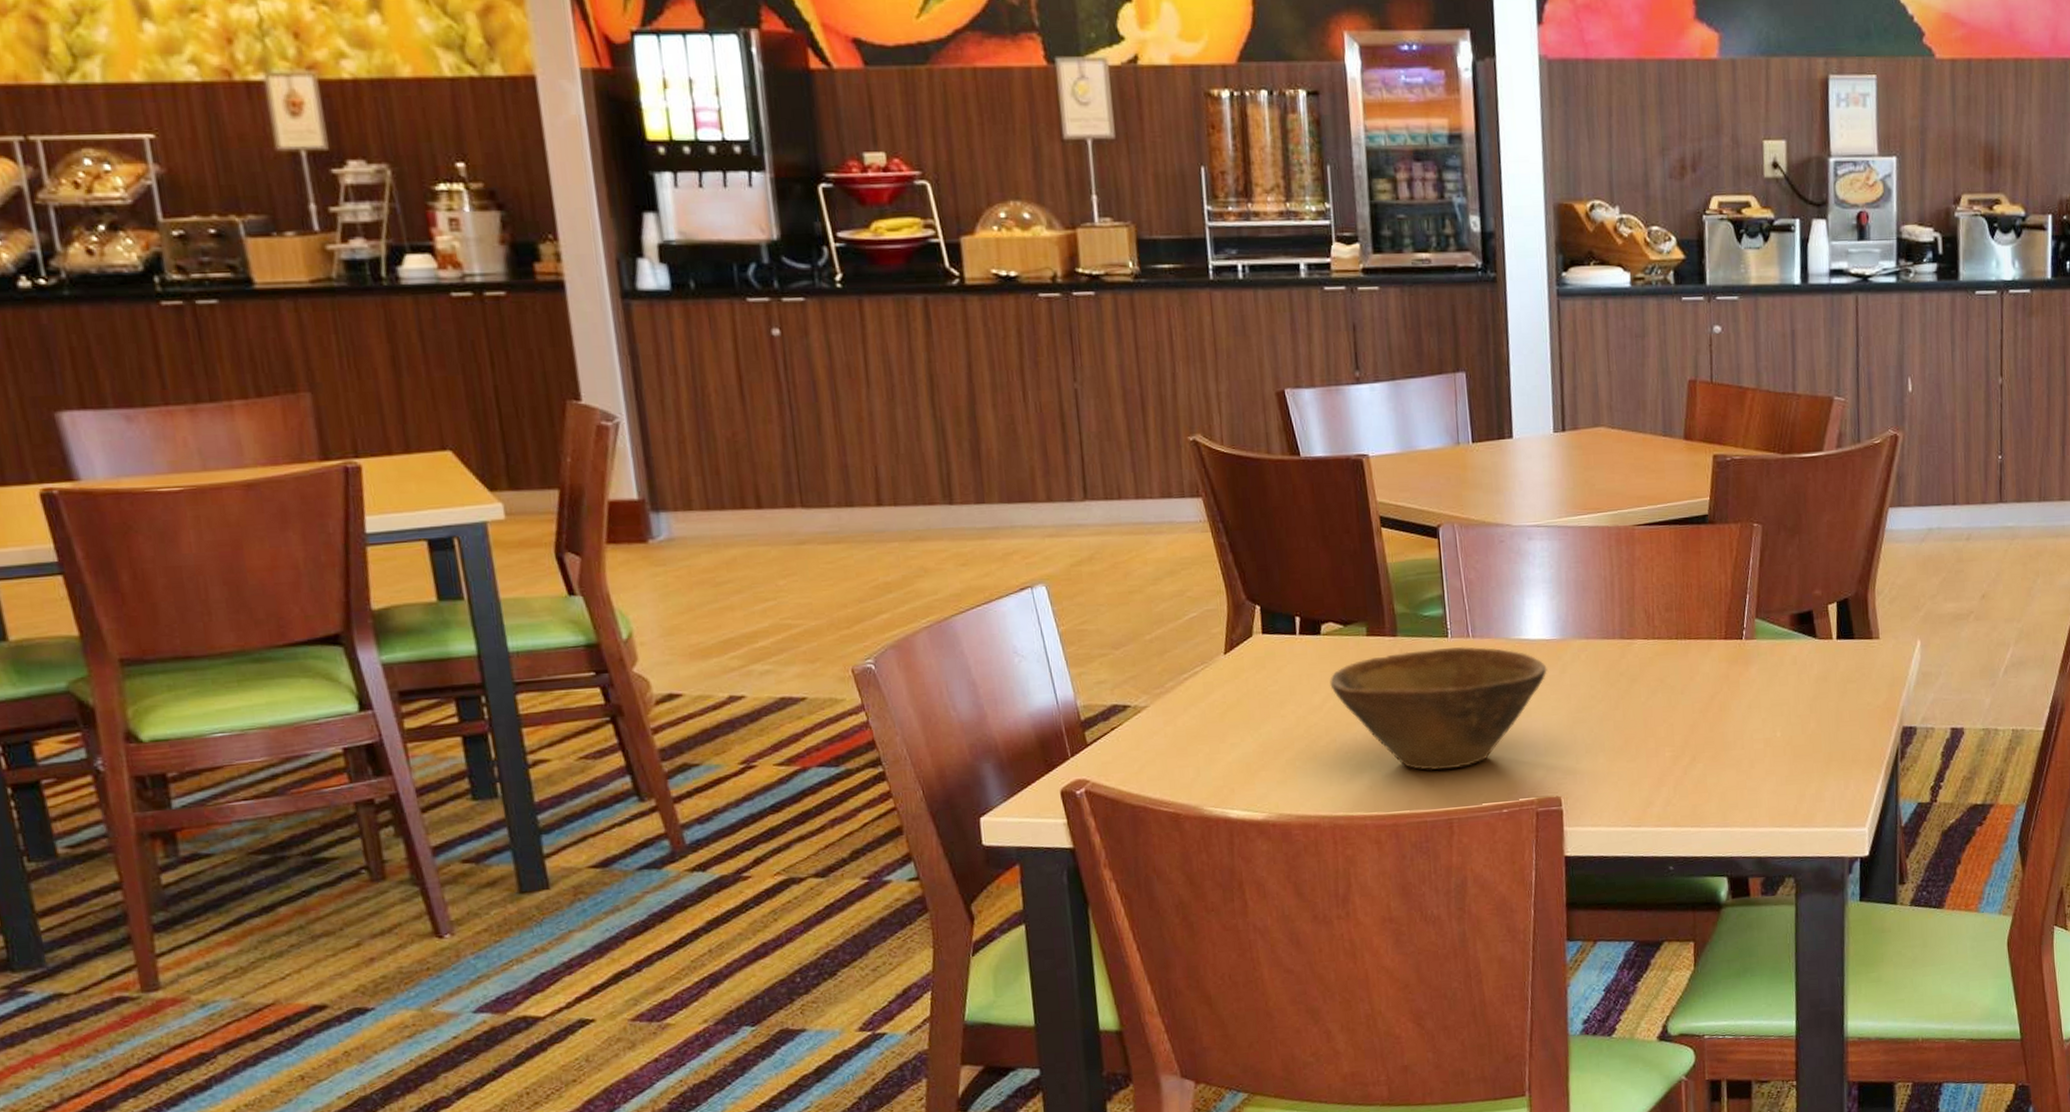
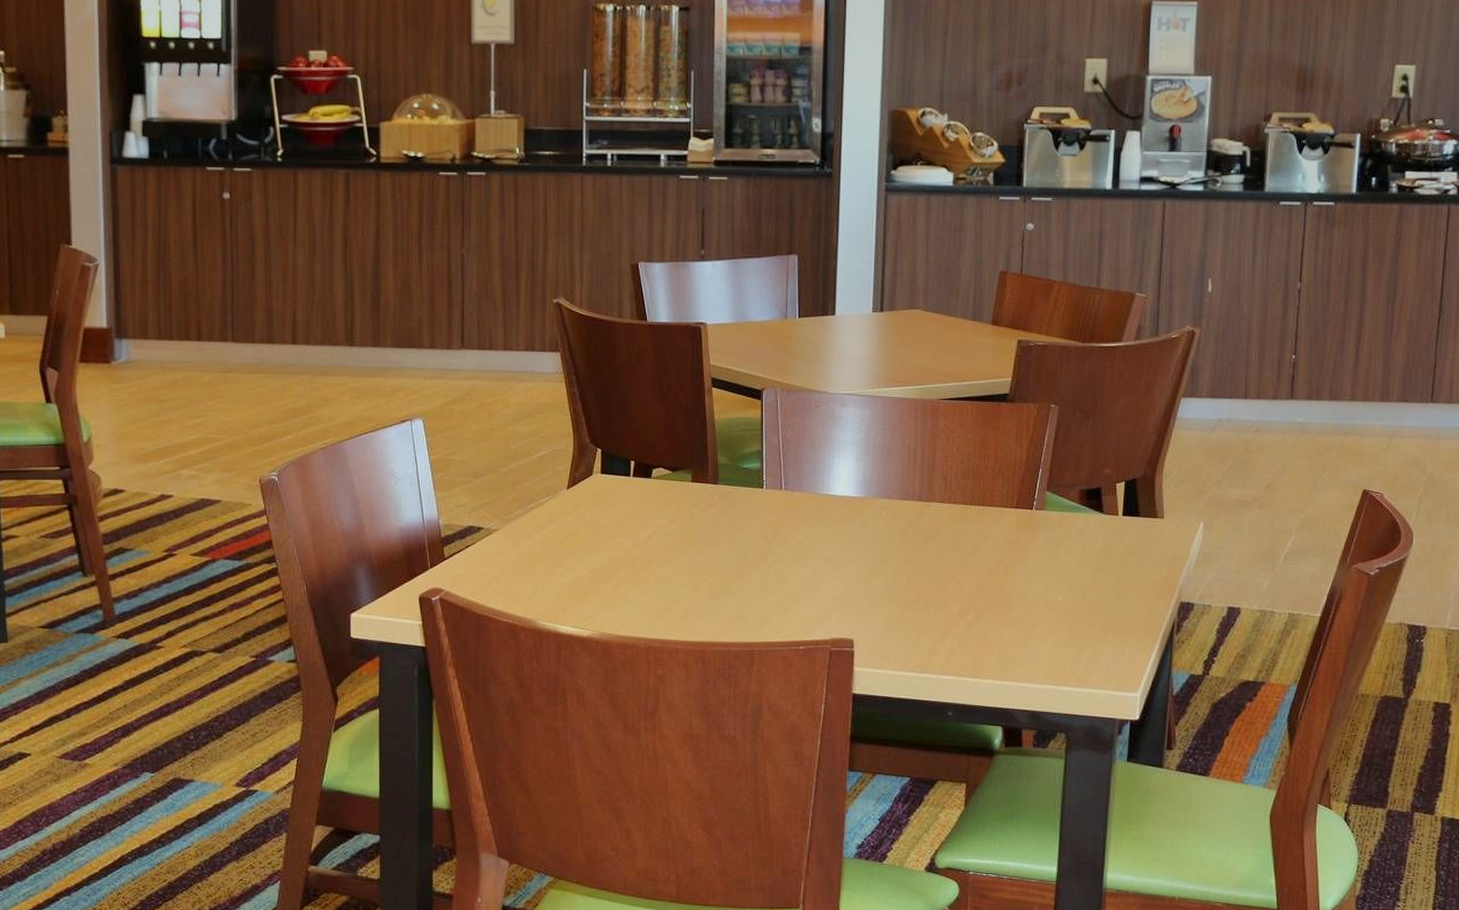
bowl: present [1330,646,1547,770] -> none [656,497,850,606]

